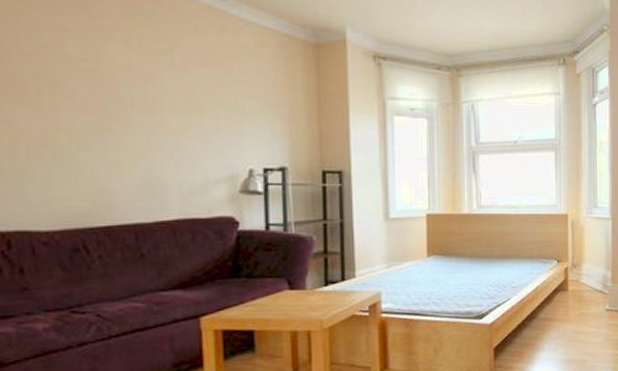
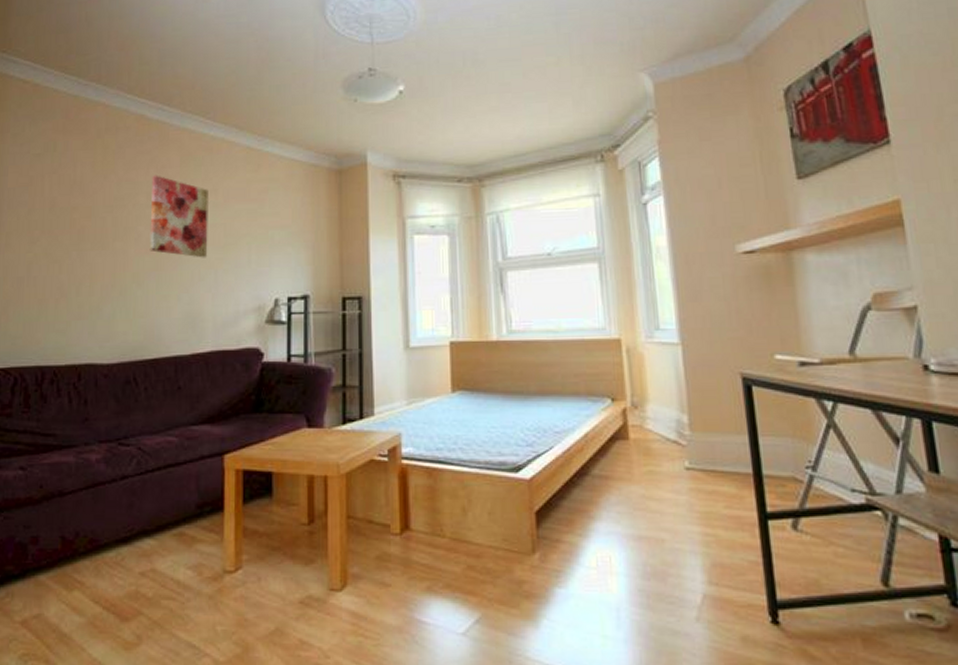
wall art: none [84,23,166,123] -> present [149,175,208,258]

